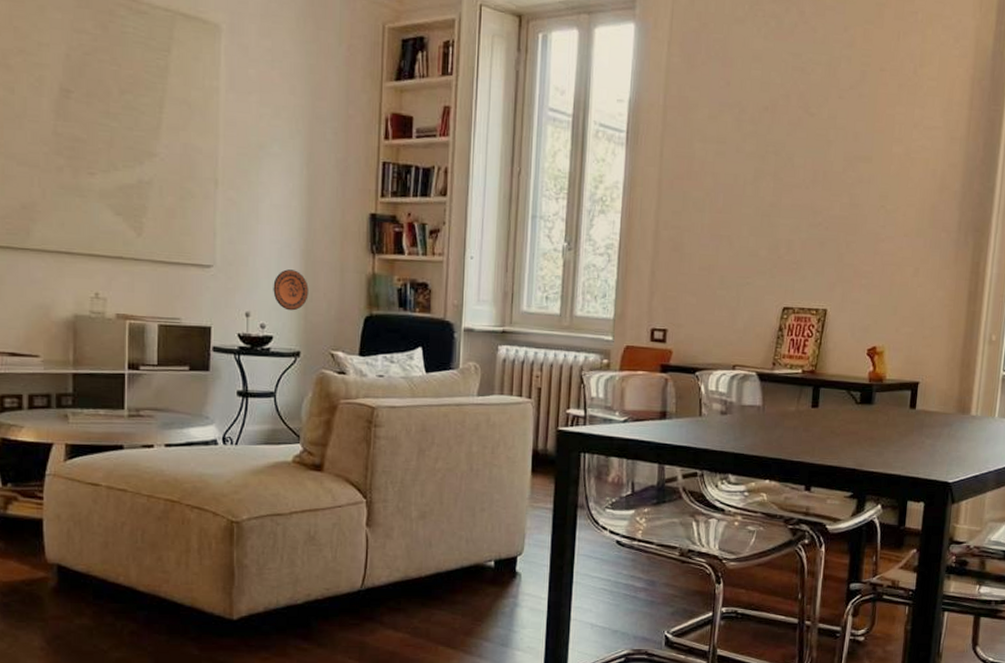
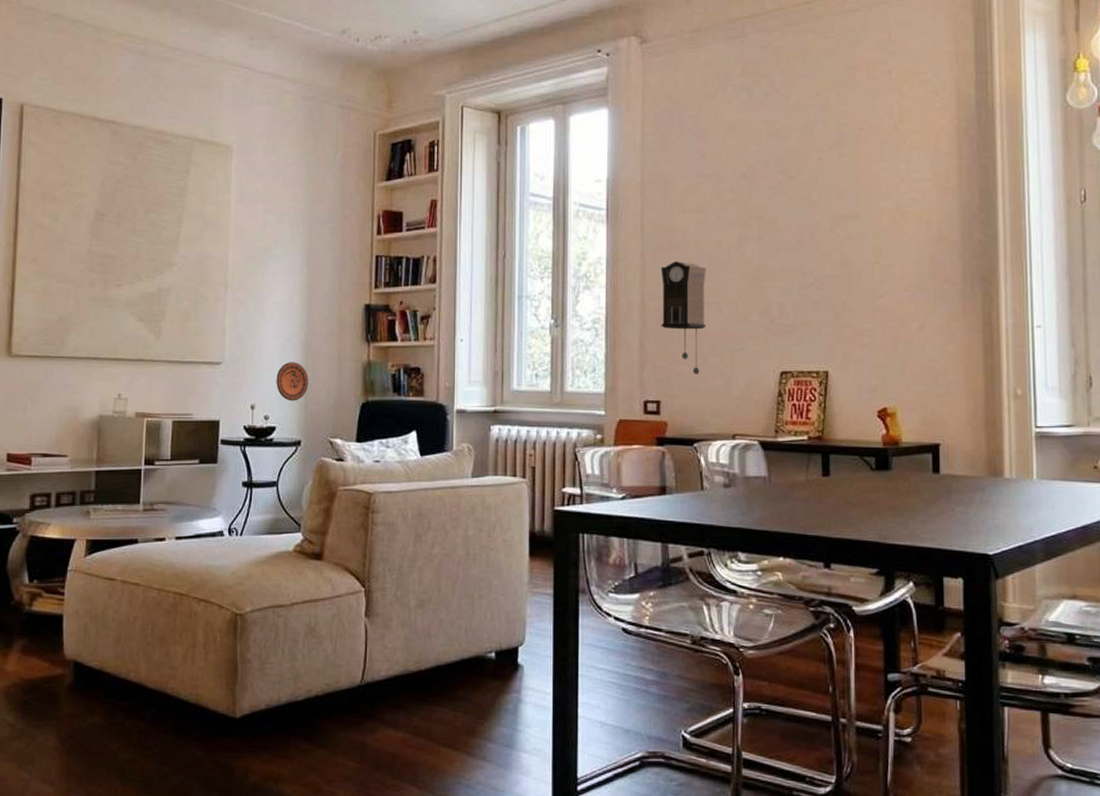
pendulum clock: none [673,191,721,306] -> present [660,261,706,374]

